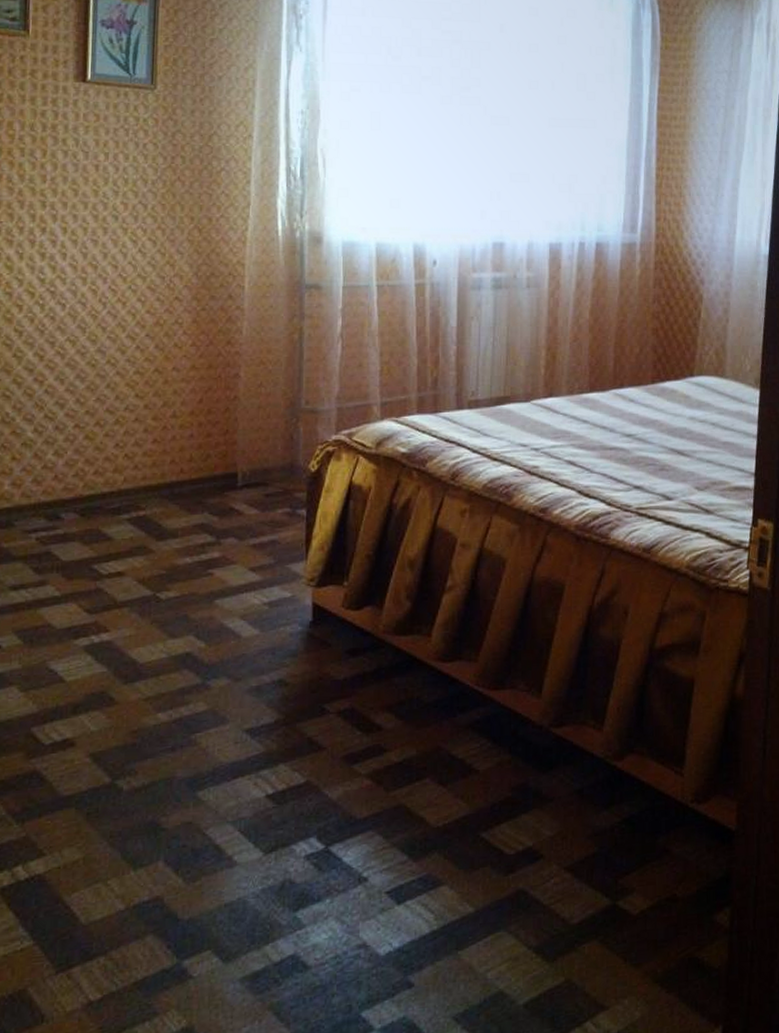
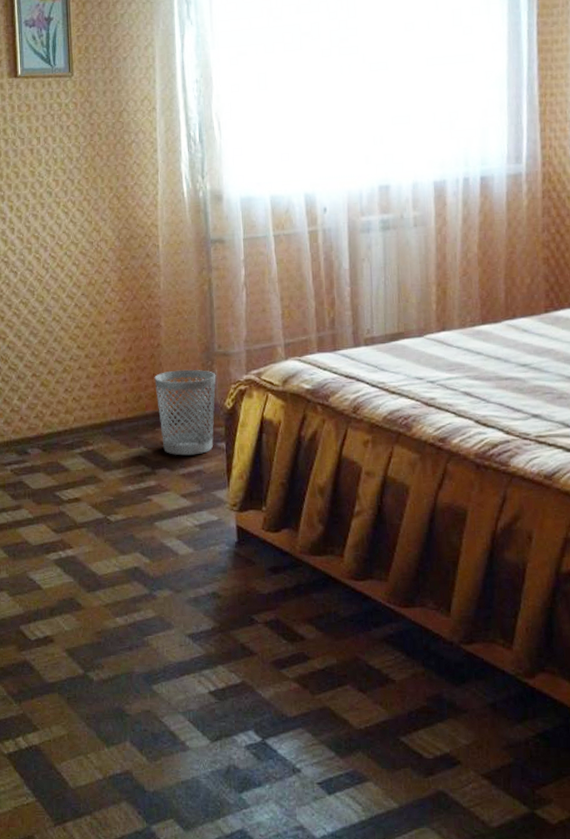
wastebasket: none [227,426,301,524] -> present [154,369,216,456]

